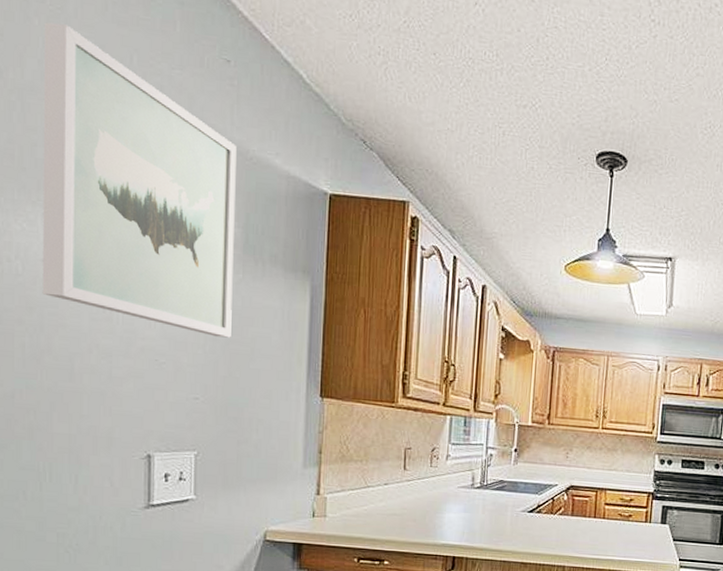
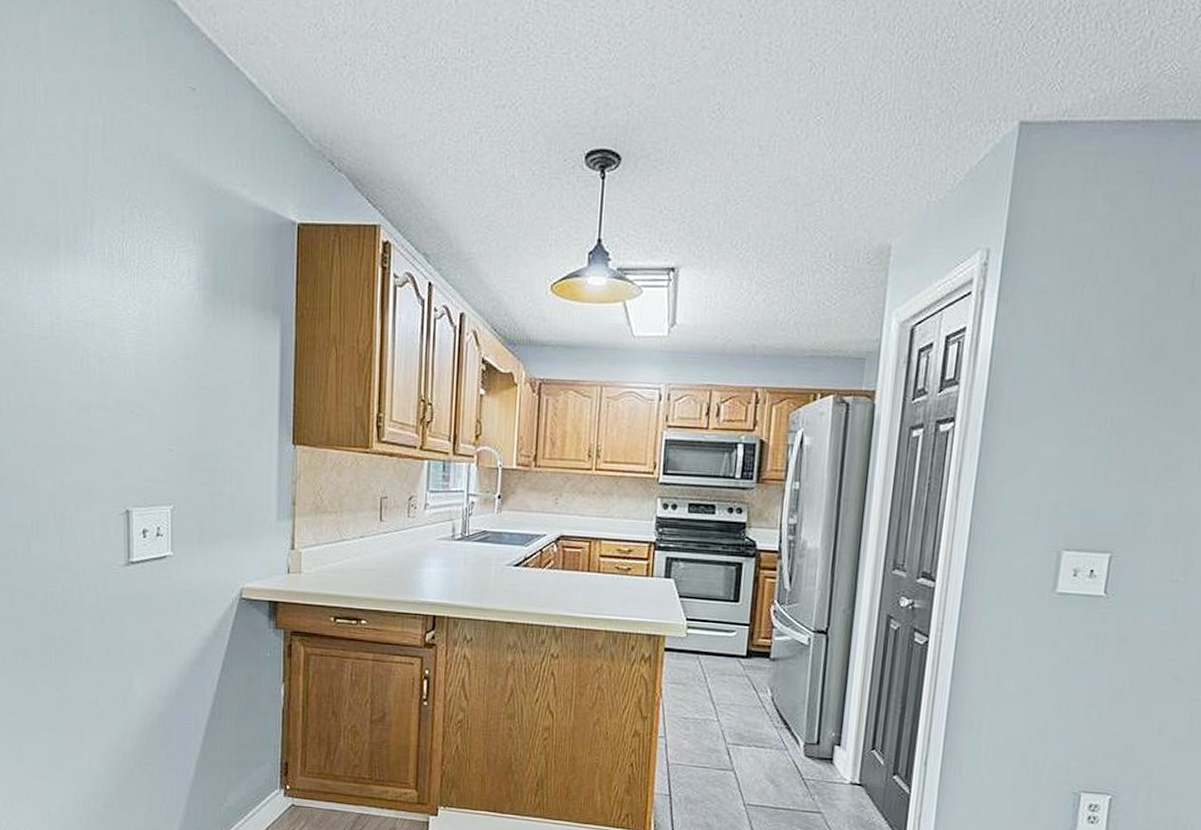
wall art: present [42,22,237,338] -> none [18,68,204,385]

